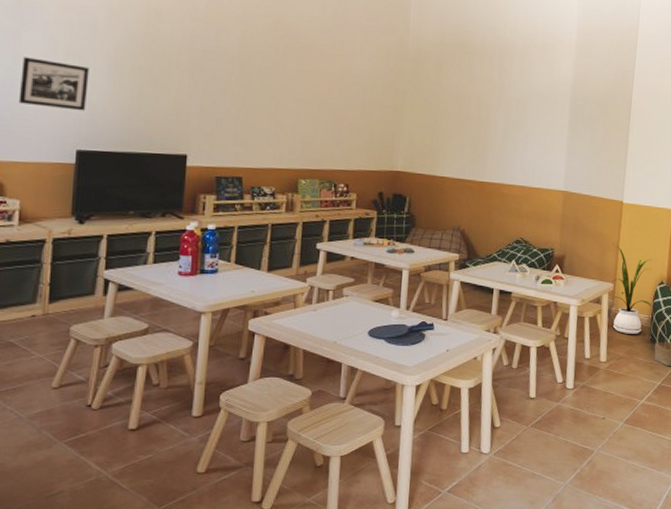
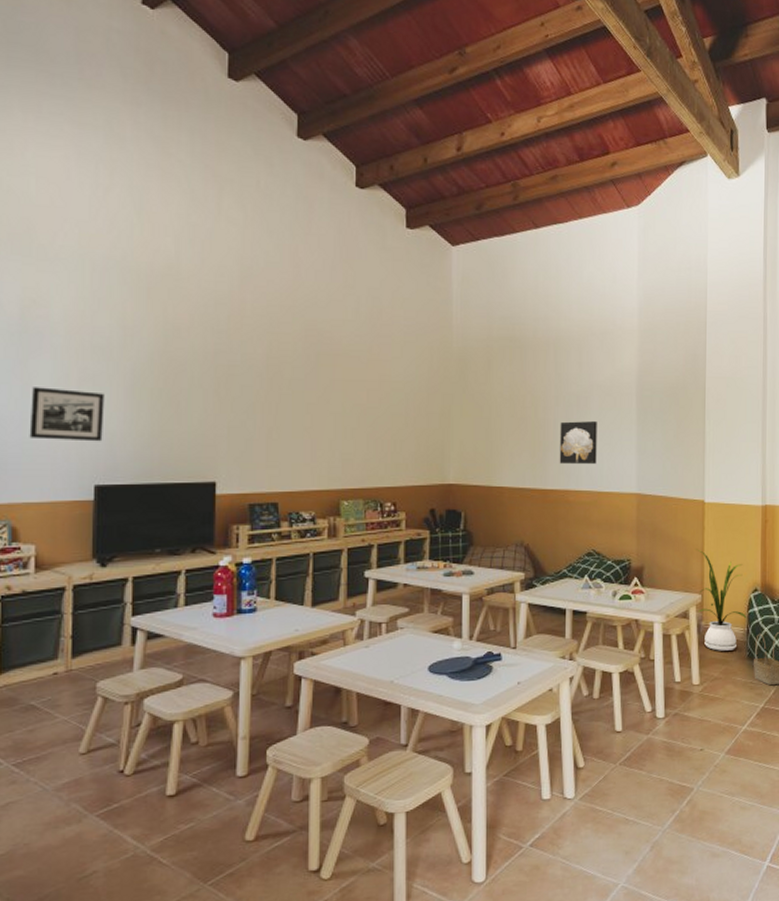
wall art: none [497,122,533,162] -> present [559,421,597,464]

